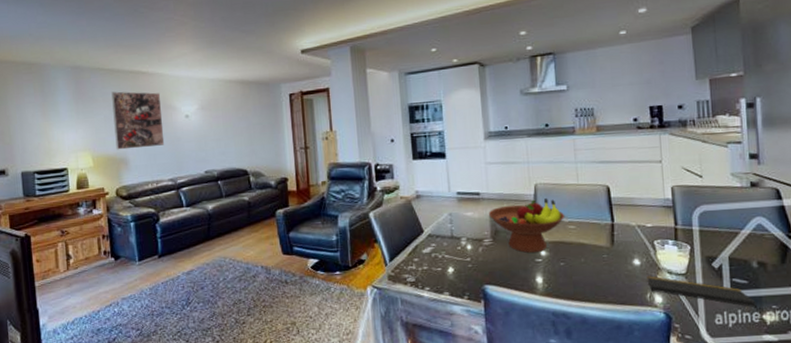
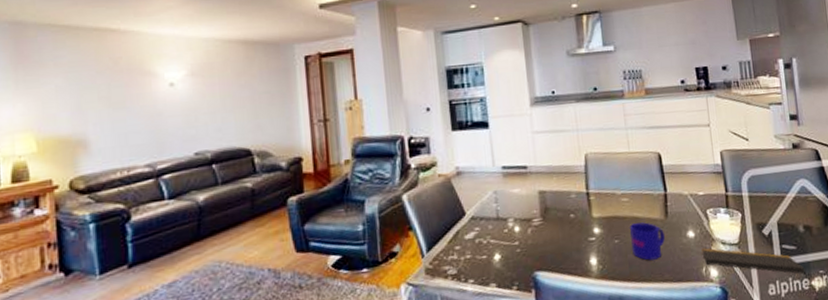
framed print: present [111,91,165,150] -> none [67,53,141,130]
fruit bowl: present [488,198,565,253] -> none [536,169,618,231]
mug: none [576,248,610,283] -> present [630,222,665,261]

